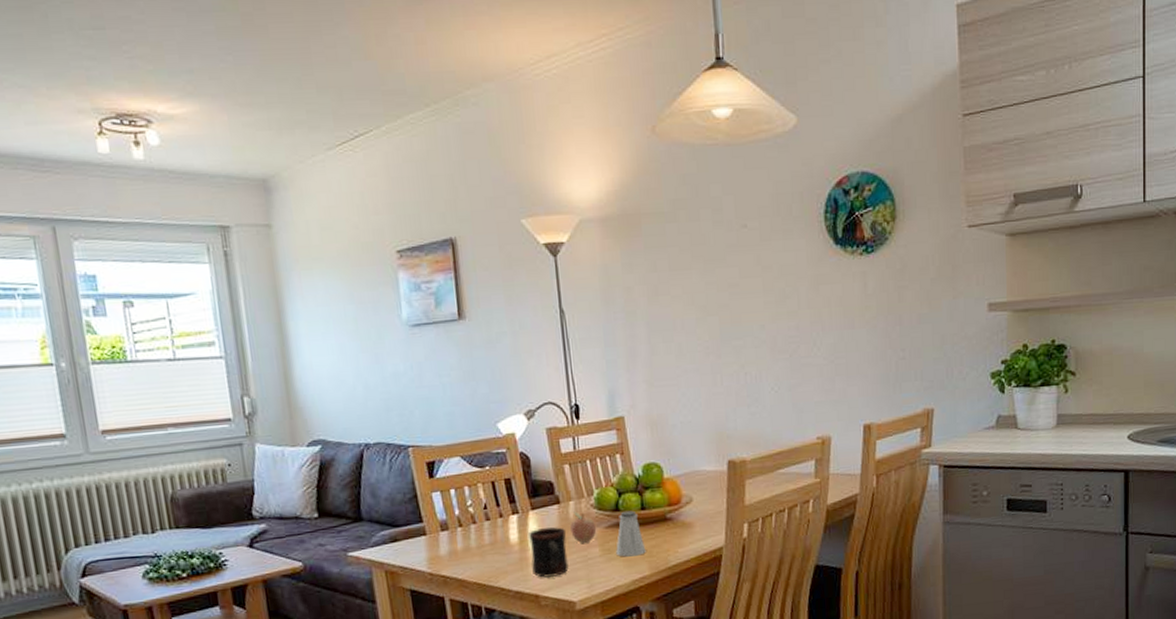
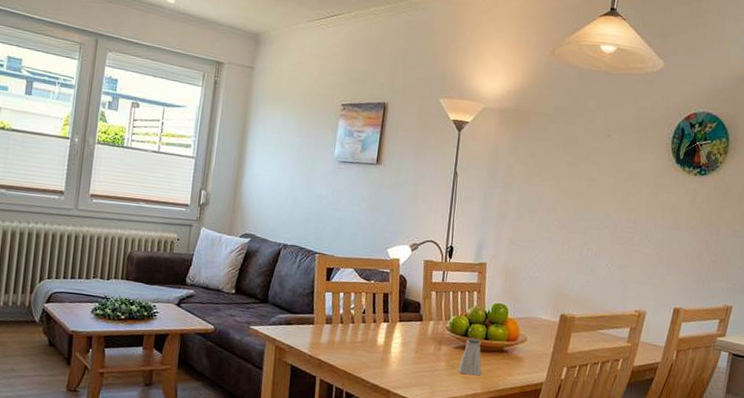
mug: present [528,527,569,578] -> none [389,337,422,379]
fruit: present [570,511,597,543] -> none [426,330,447,357]

